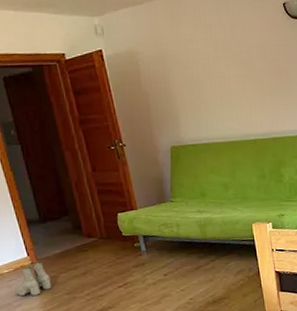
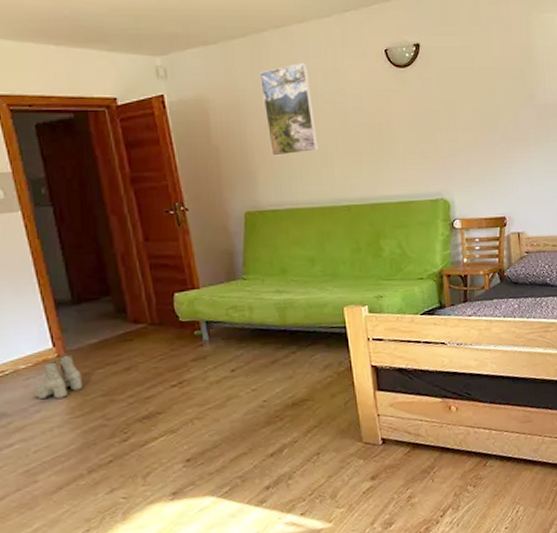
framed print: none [179,17,229,99] -> present [260,62,319,156]

